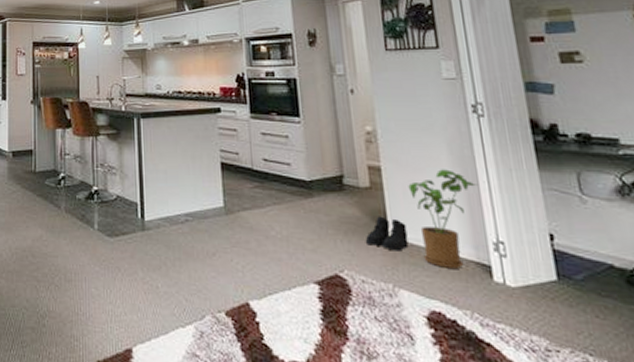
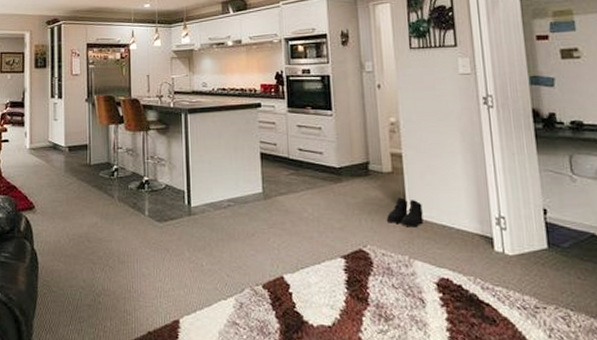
house plant: present [408,169,478,269] -> none [425,155,485,241]

